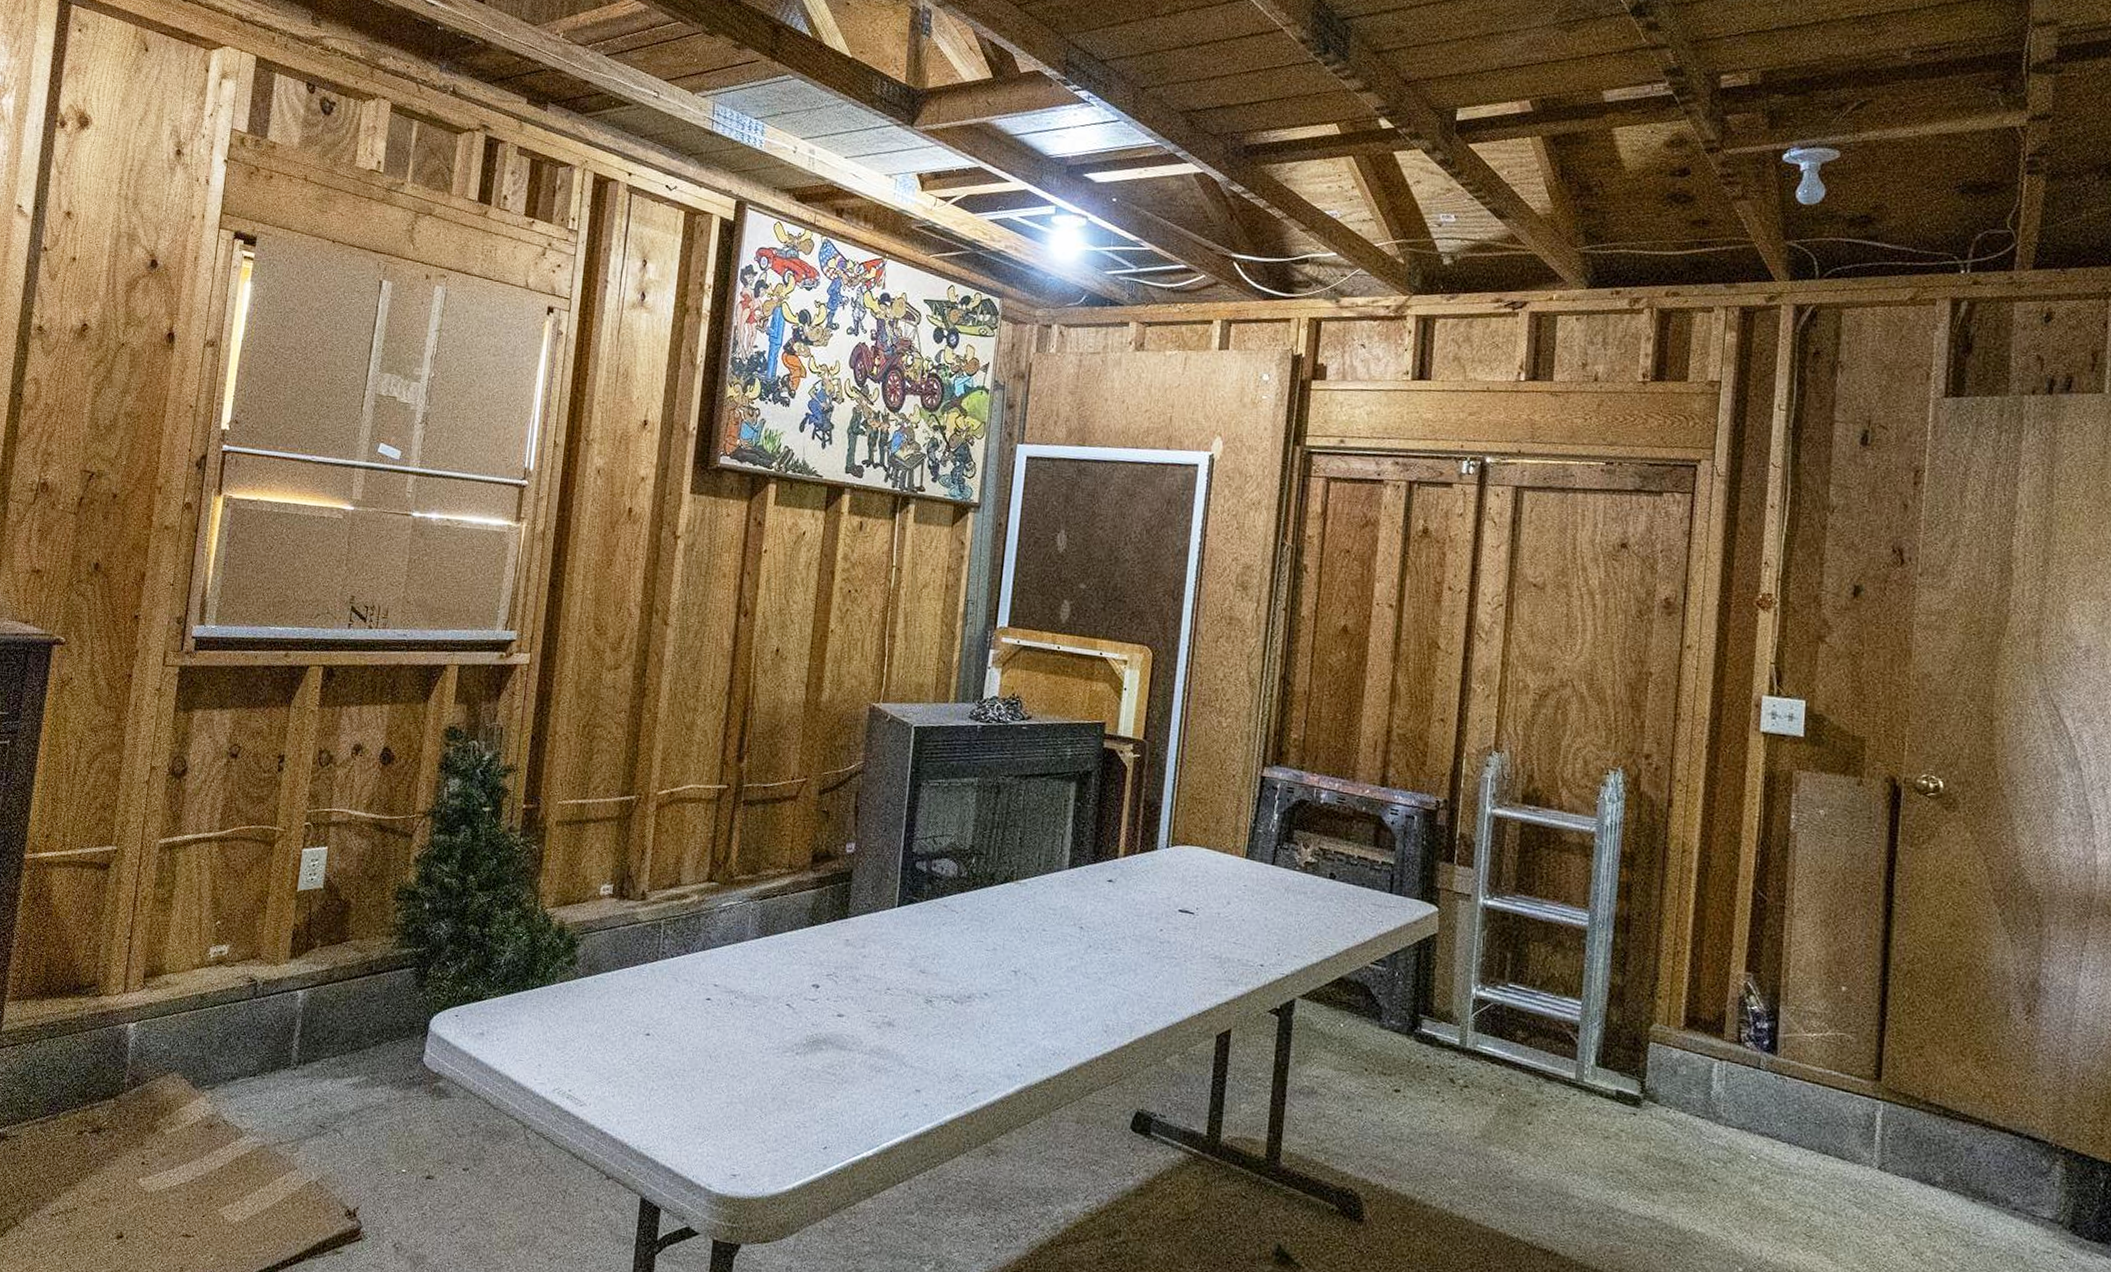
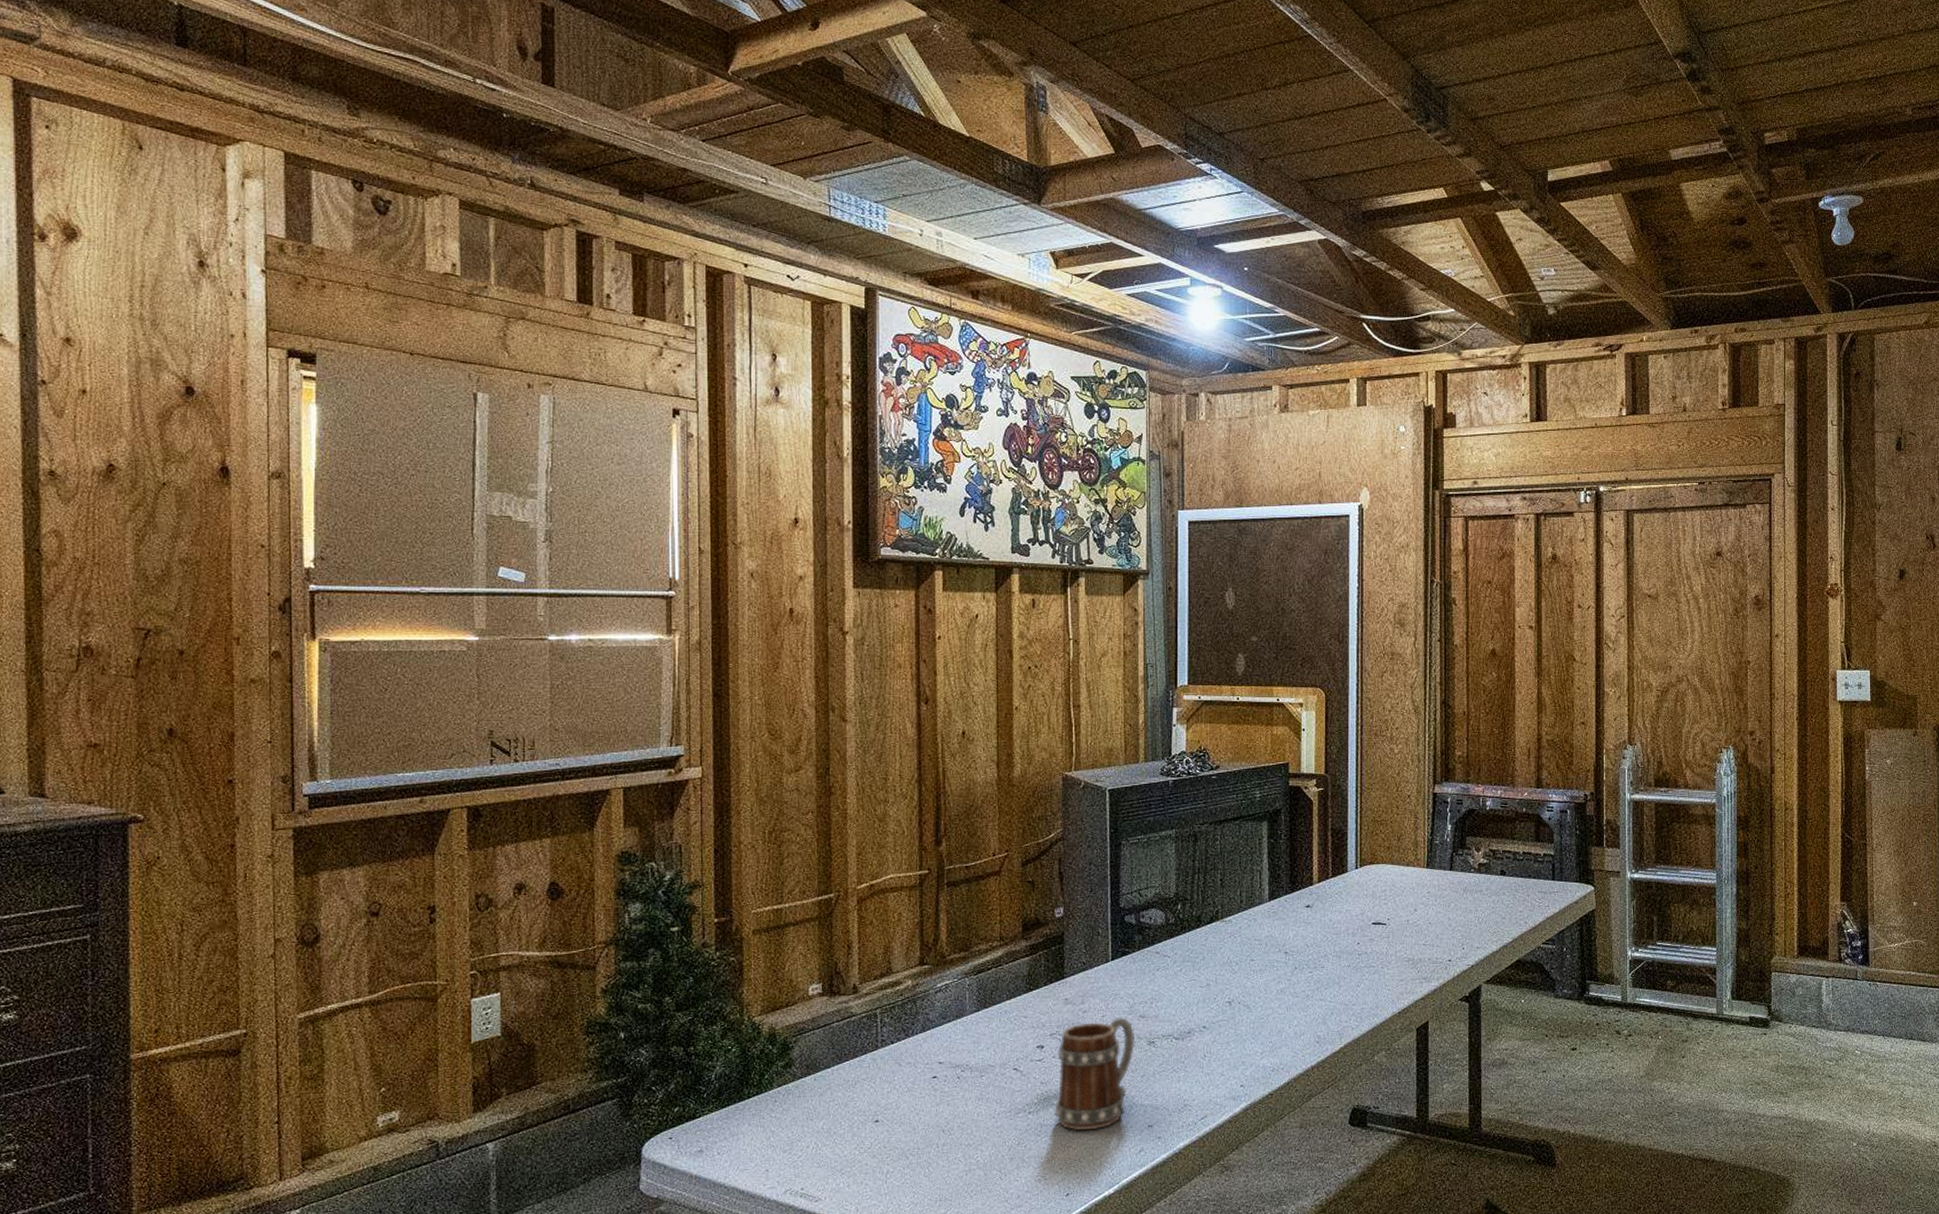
mug: none [822,968,913,1084] -> present [1055,1017,1136,1131]

